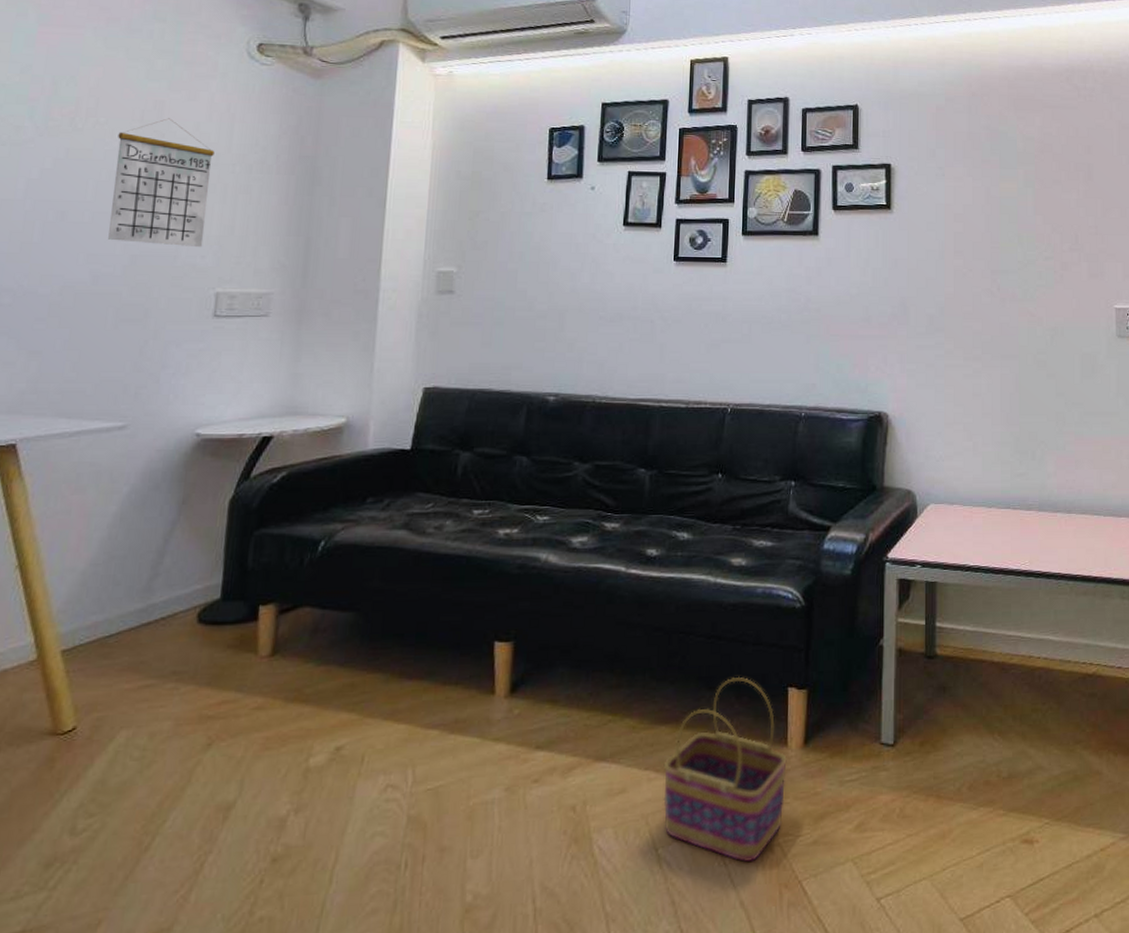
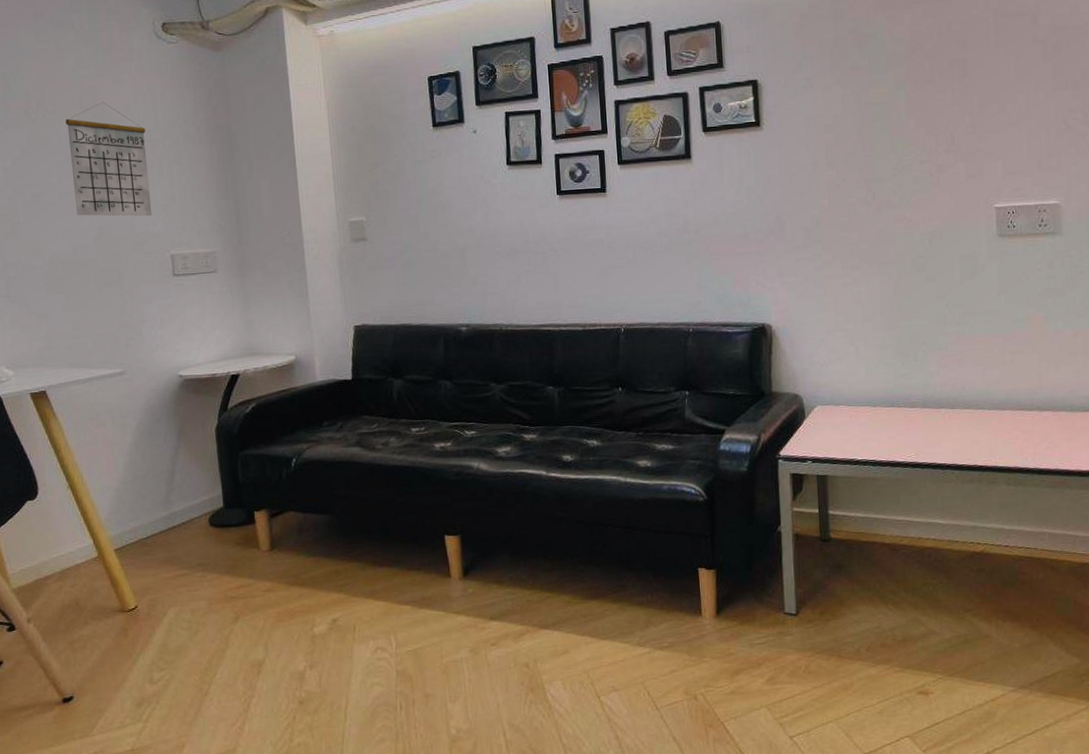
basket: present [663,676,787,862] -> none [597,559,703,707]

